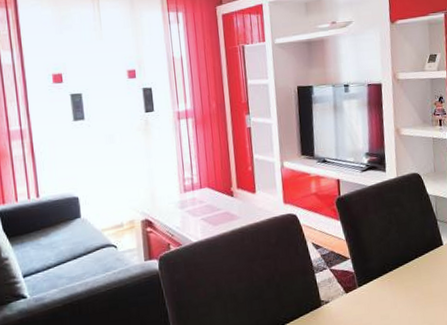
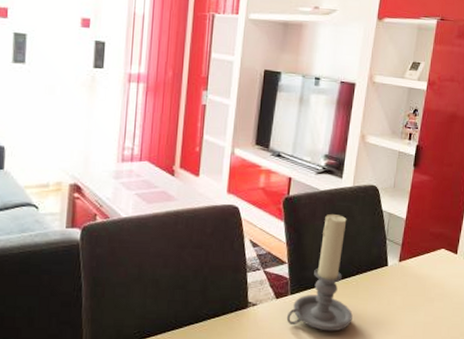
candle holder: none [358,205,420,316] -> present [286,213,353,331]

